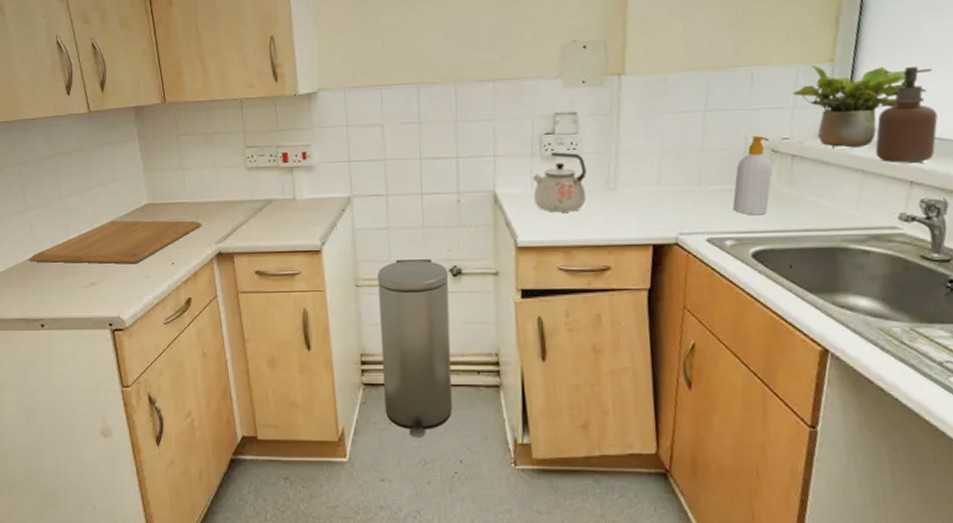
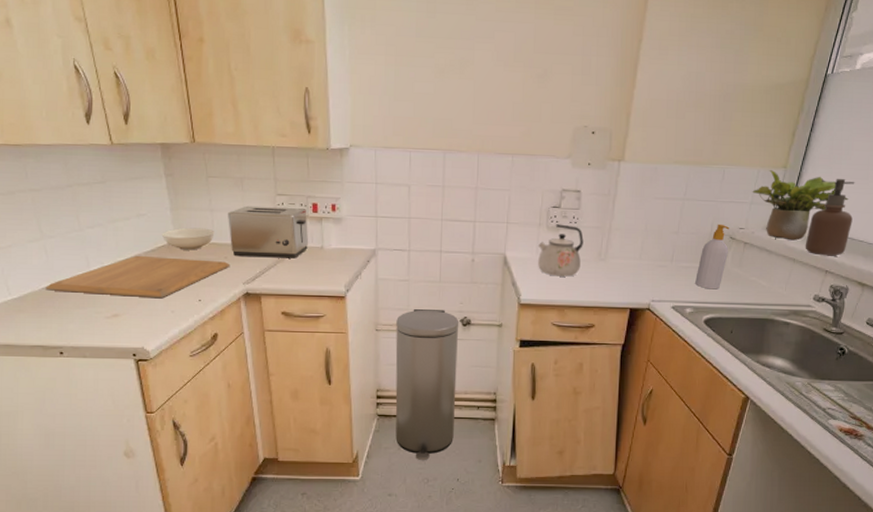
bowl: none [135,187,186,212] -> present [161,227,215,250]
toaster: none [199,159,281,215] -> present [228,205,309,259]

